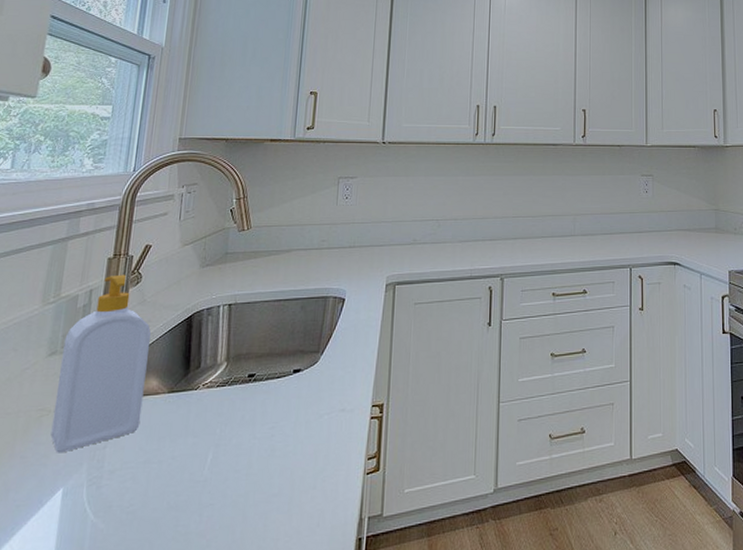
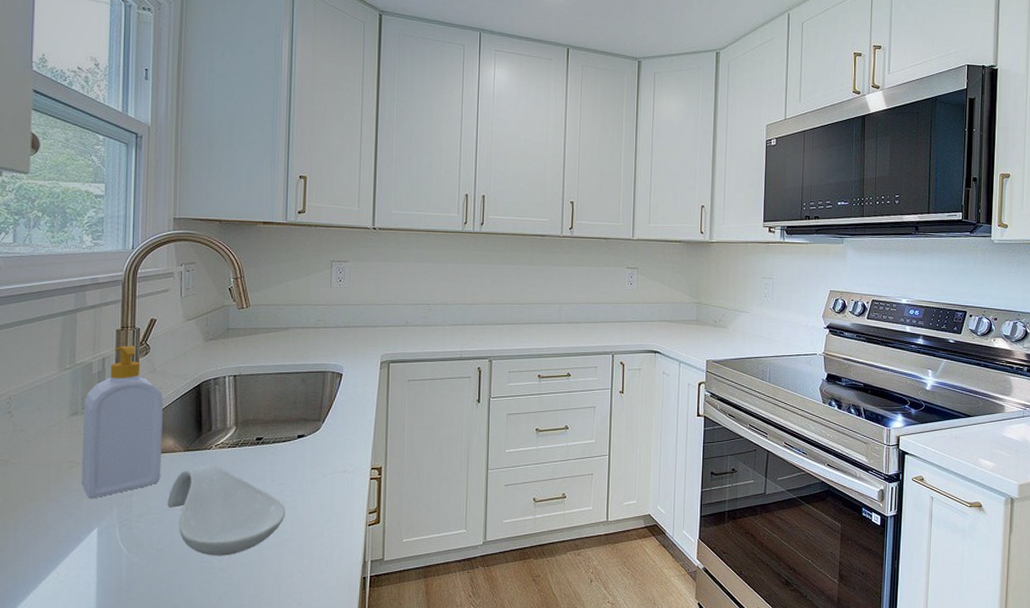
spoon rest: none [143,407,275,518] -> present [167,464,285,556]

